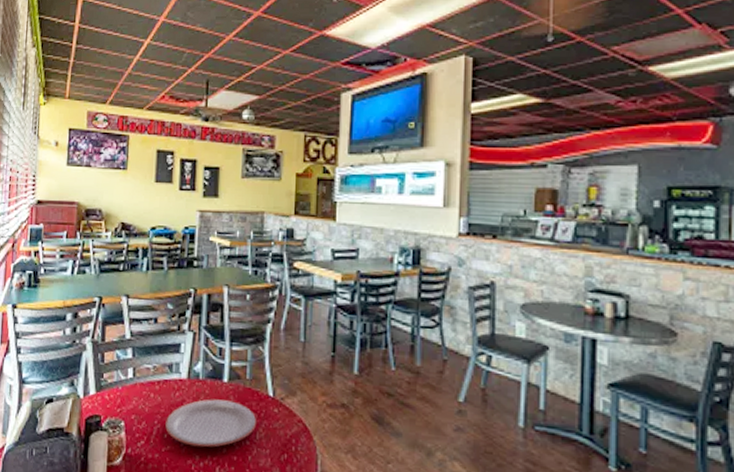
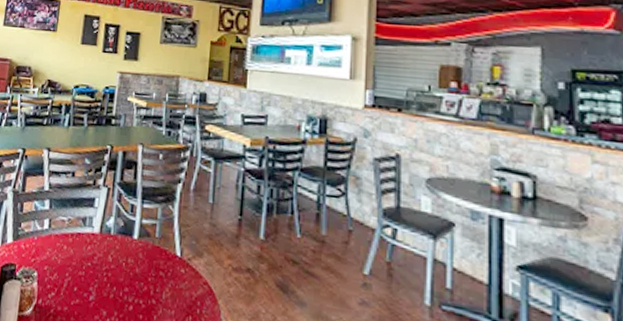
plate: present [165,399,256,448] -> none [75,254,163,305]

